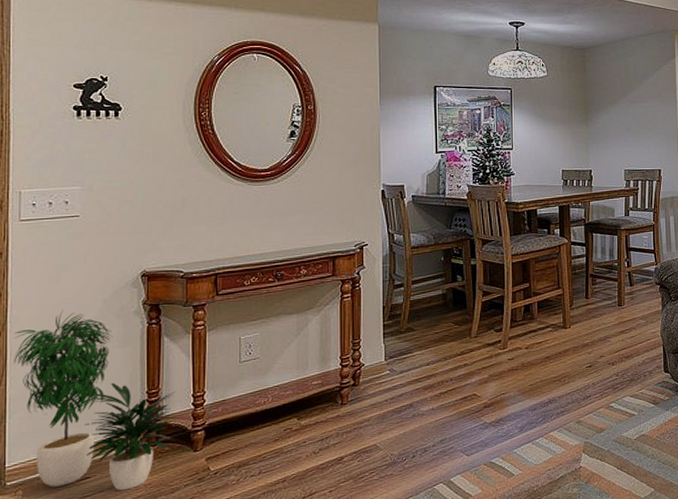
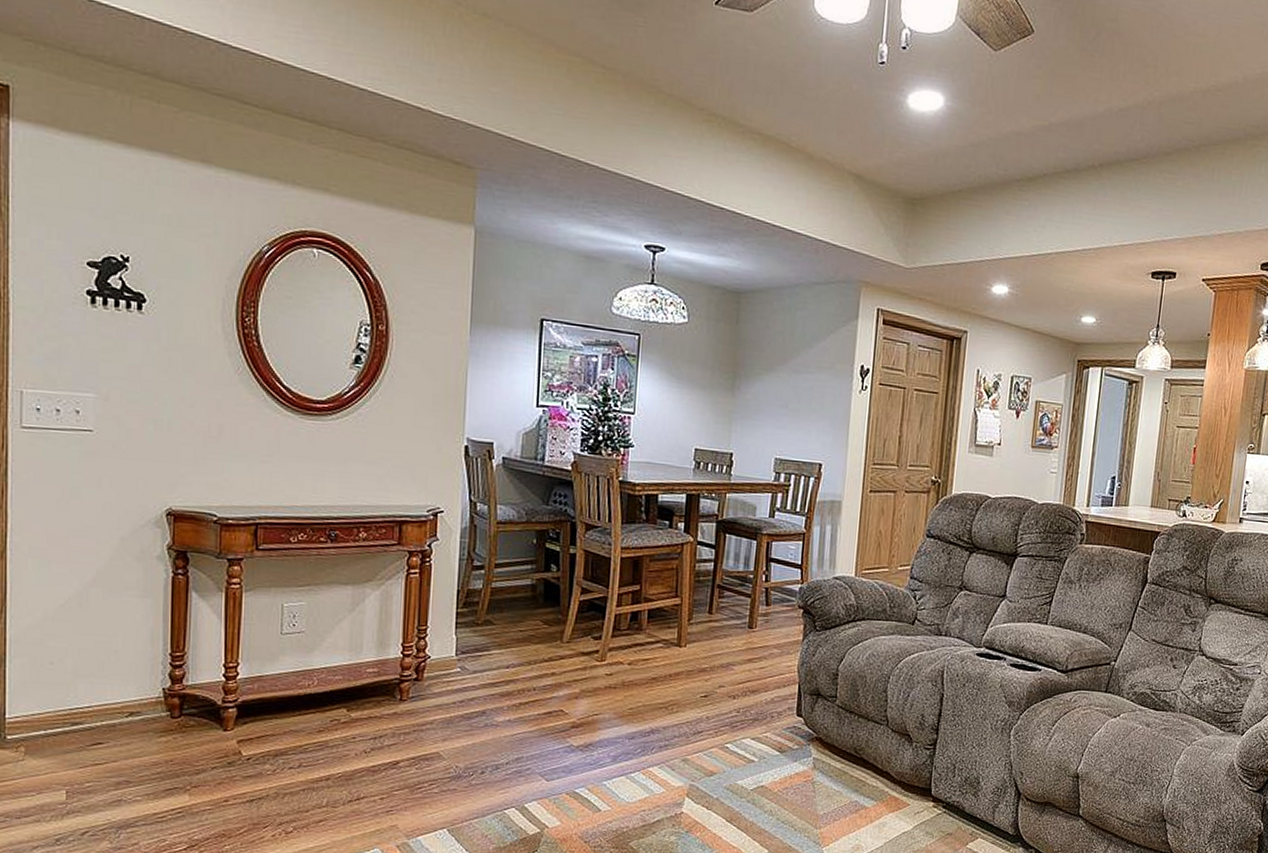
potted plant: present [14,311,177,491] -> none [15,544,205,764]

